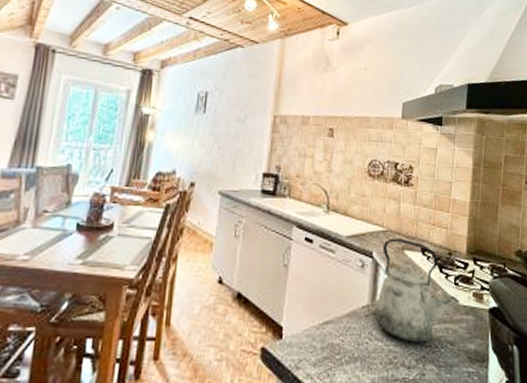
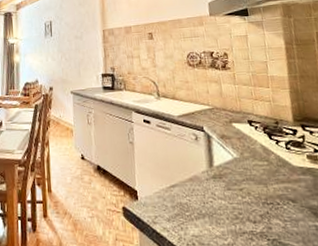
kettle: present [374,238,460,343] -> none [211,113,295,201]

